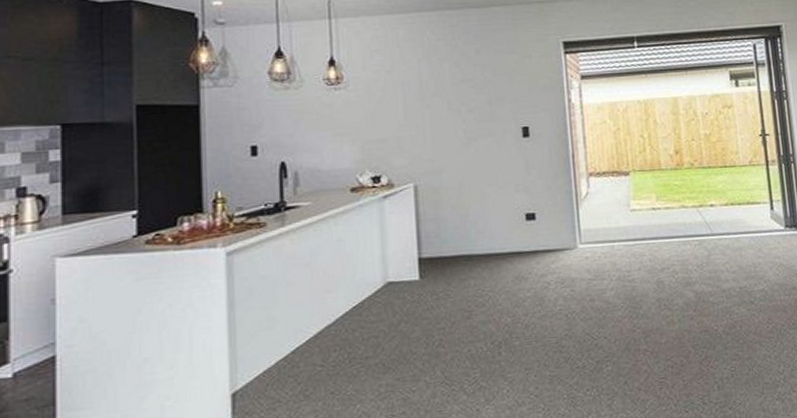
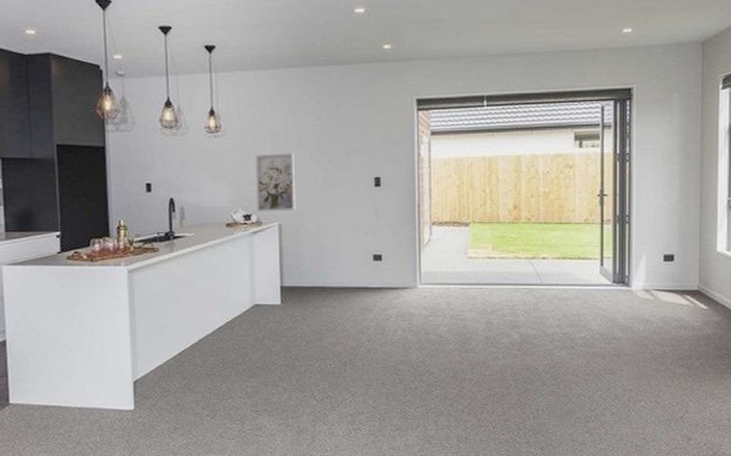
wall art: none [384,104,433,173] -> present [255,153,295,212]

